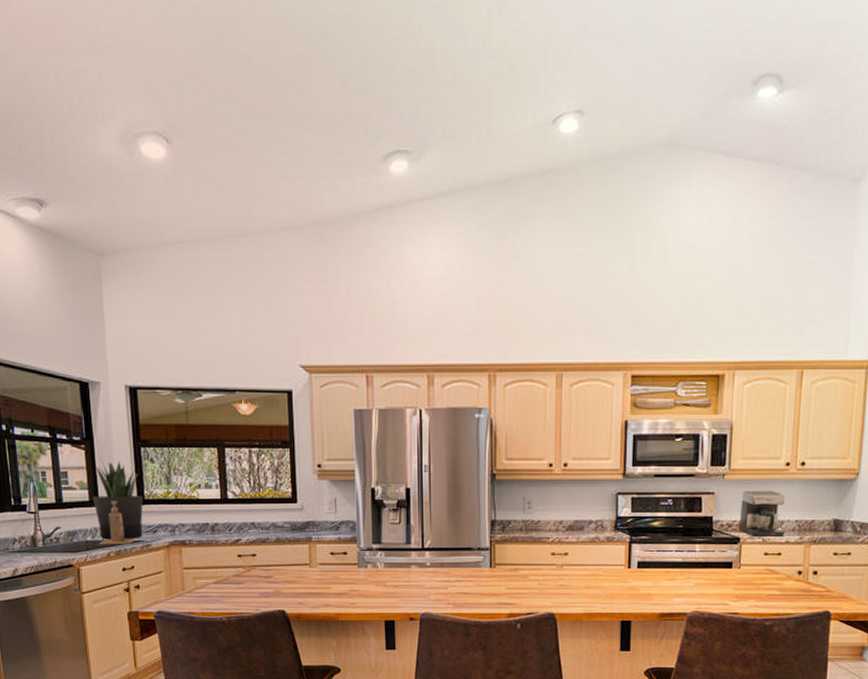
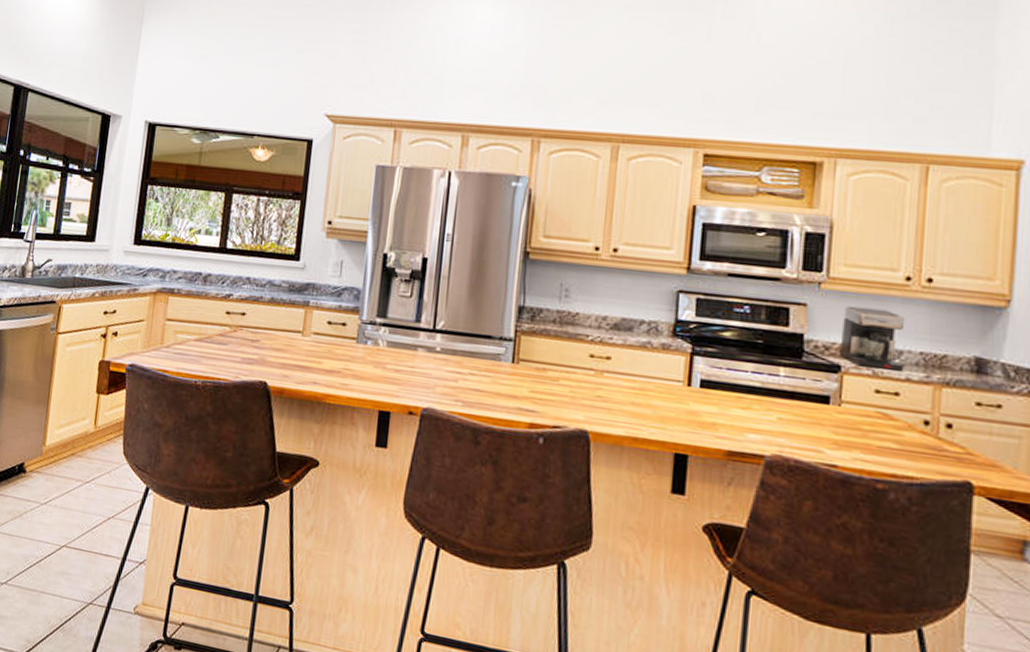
planter: present [93,458,143,540] -> none [89,192,141,282]
soap dispenser: present [99,501,135,545] -> none [86,238,123,286]

